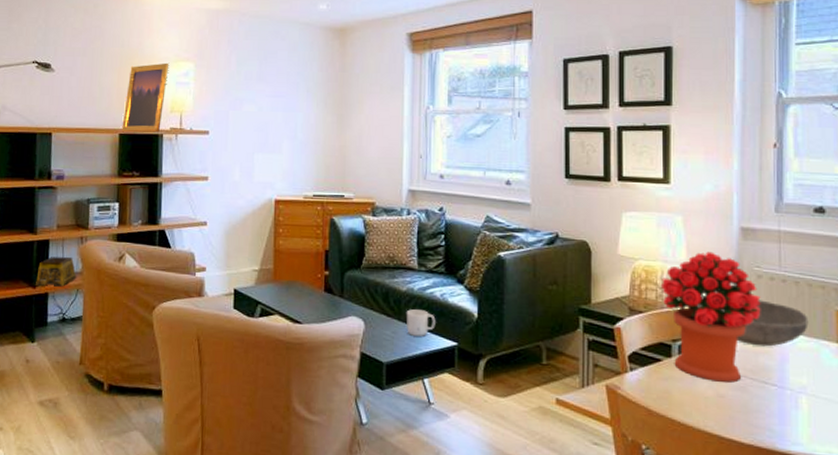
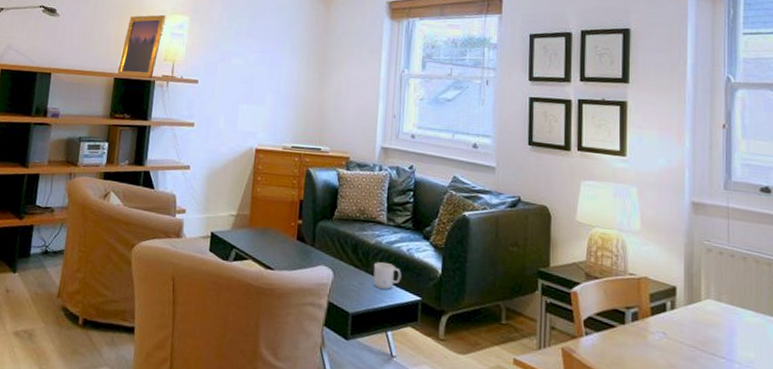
decorative box: present [36,257,77,287] -> none [22,190,62,220]
bouquet: present [660,251,761,383] -> none [615,223,710,353]
bowl: present [696,297,809,347] -> none [649,266,756,319]

